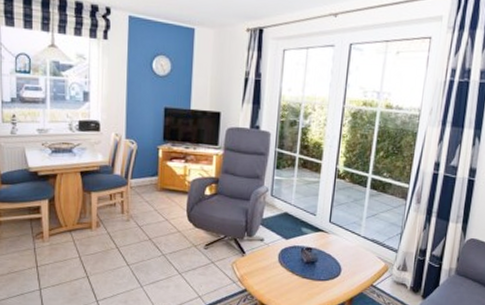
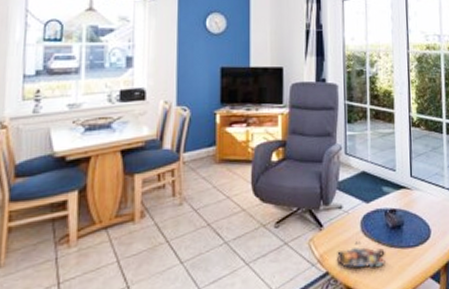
magazine: none [255,269,297,291] -> present [337,241,385,268]

